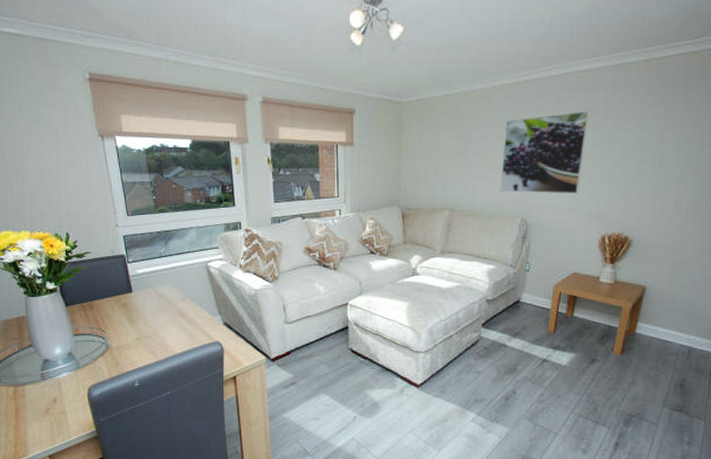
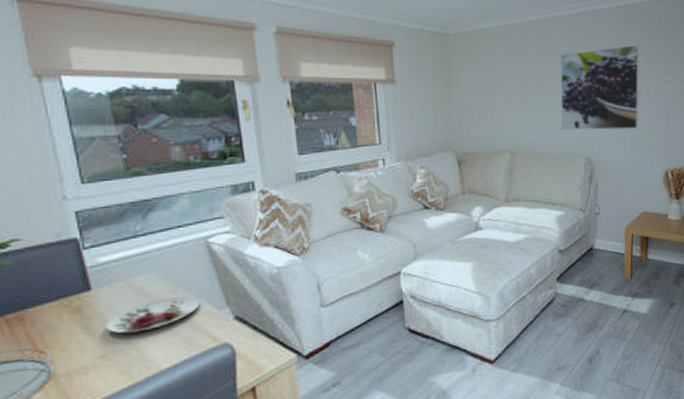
plate: none [141,303,201,326] -> present [106,296,200,333]

